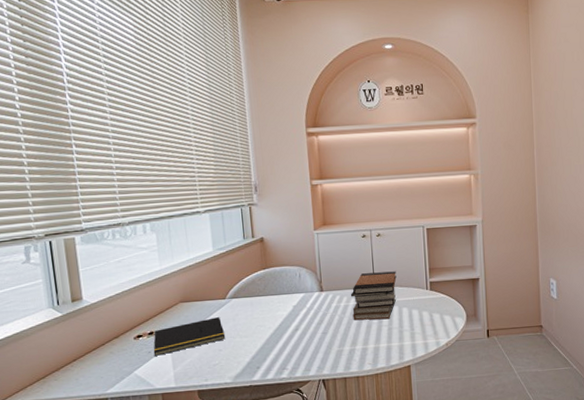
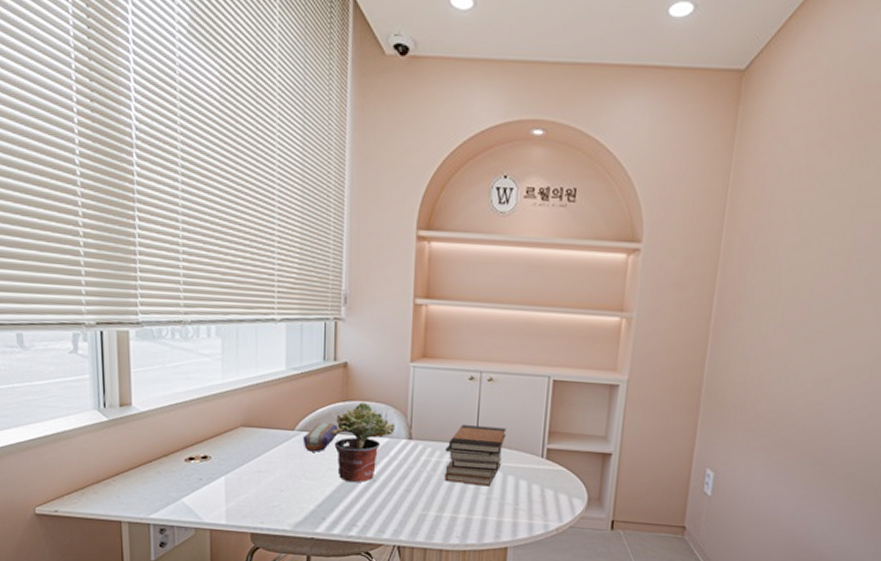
notepad: present [153,317,225,356] -> none [205,450,288,485]
pencil case: none [233,288,263,314] -> present [303,423,338,452]
potted plant: none [255,267,308,334] -> present [330,401,395,483]

